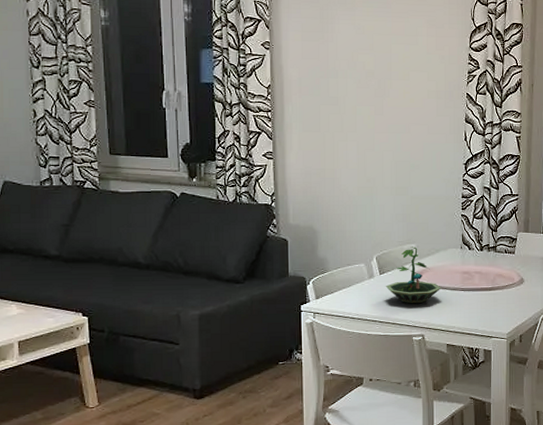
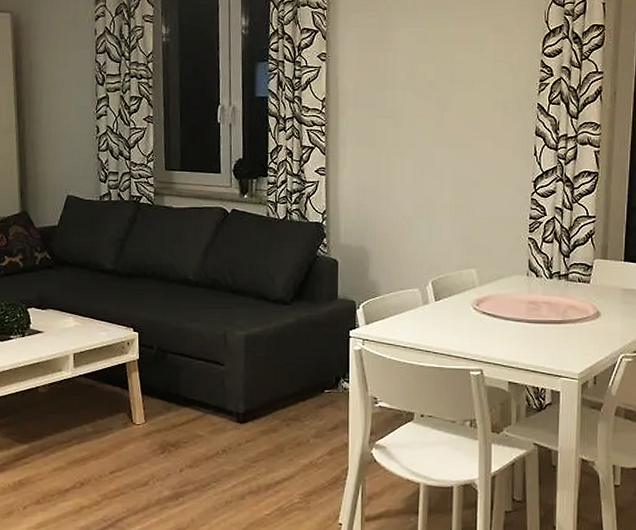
terrarium: present [385,246,442,304] -> none [441,270,504,335]

